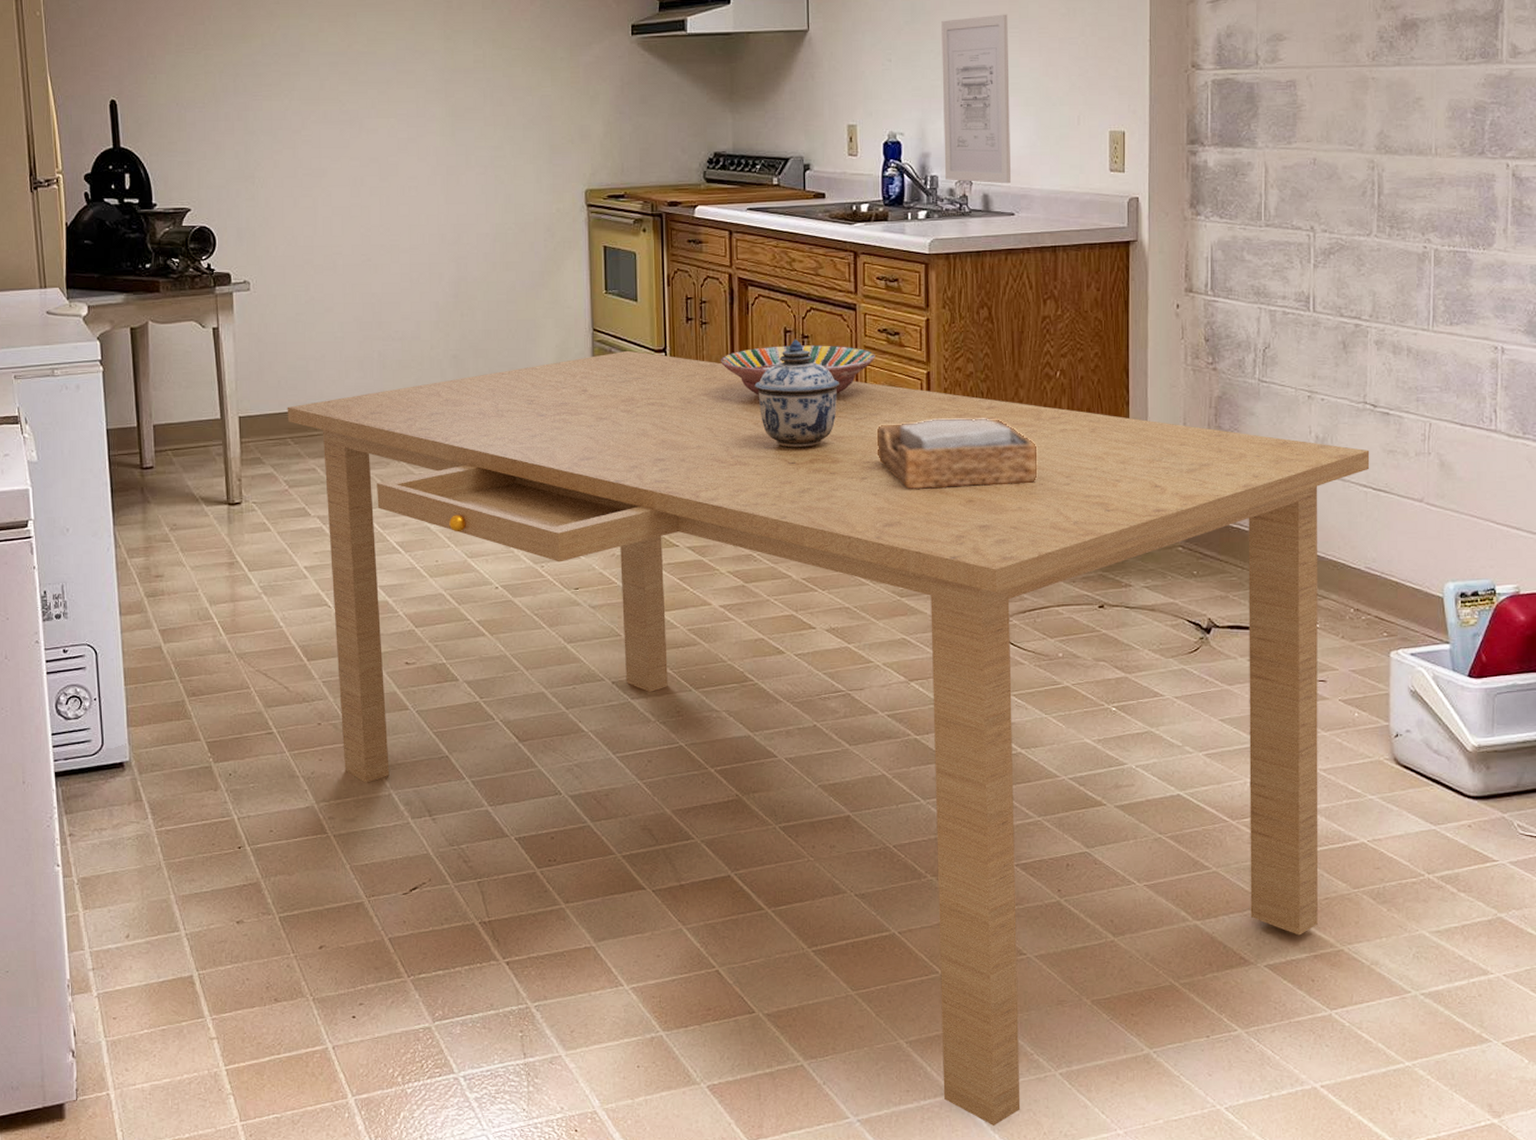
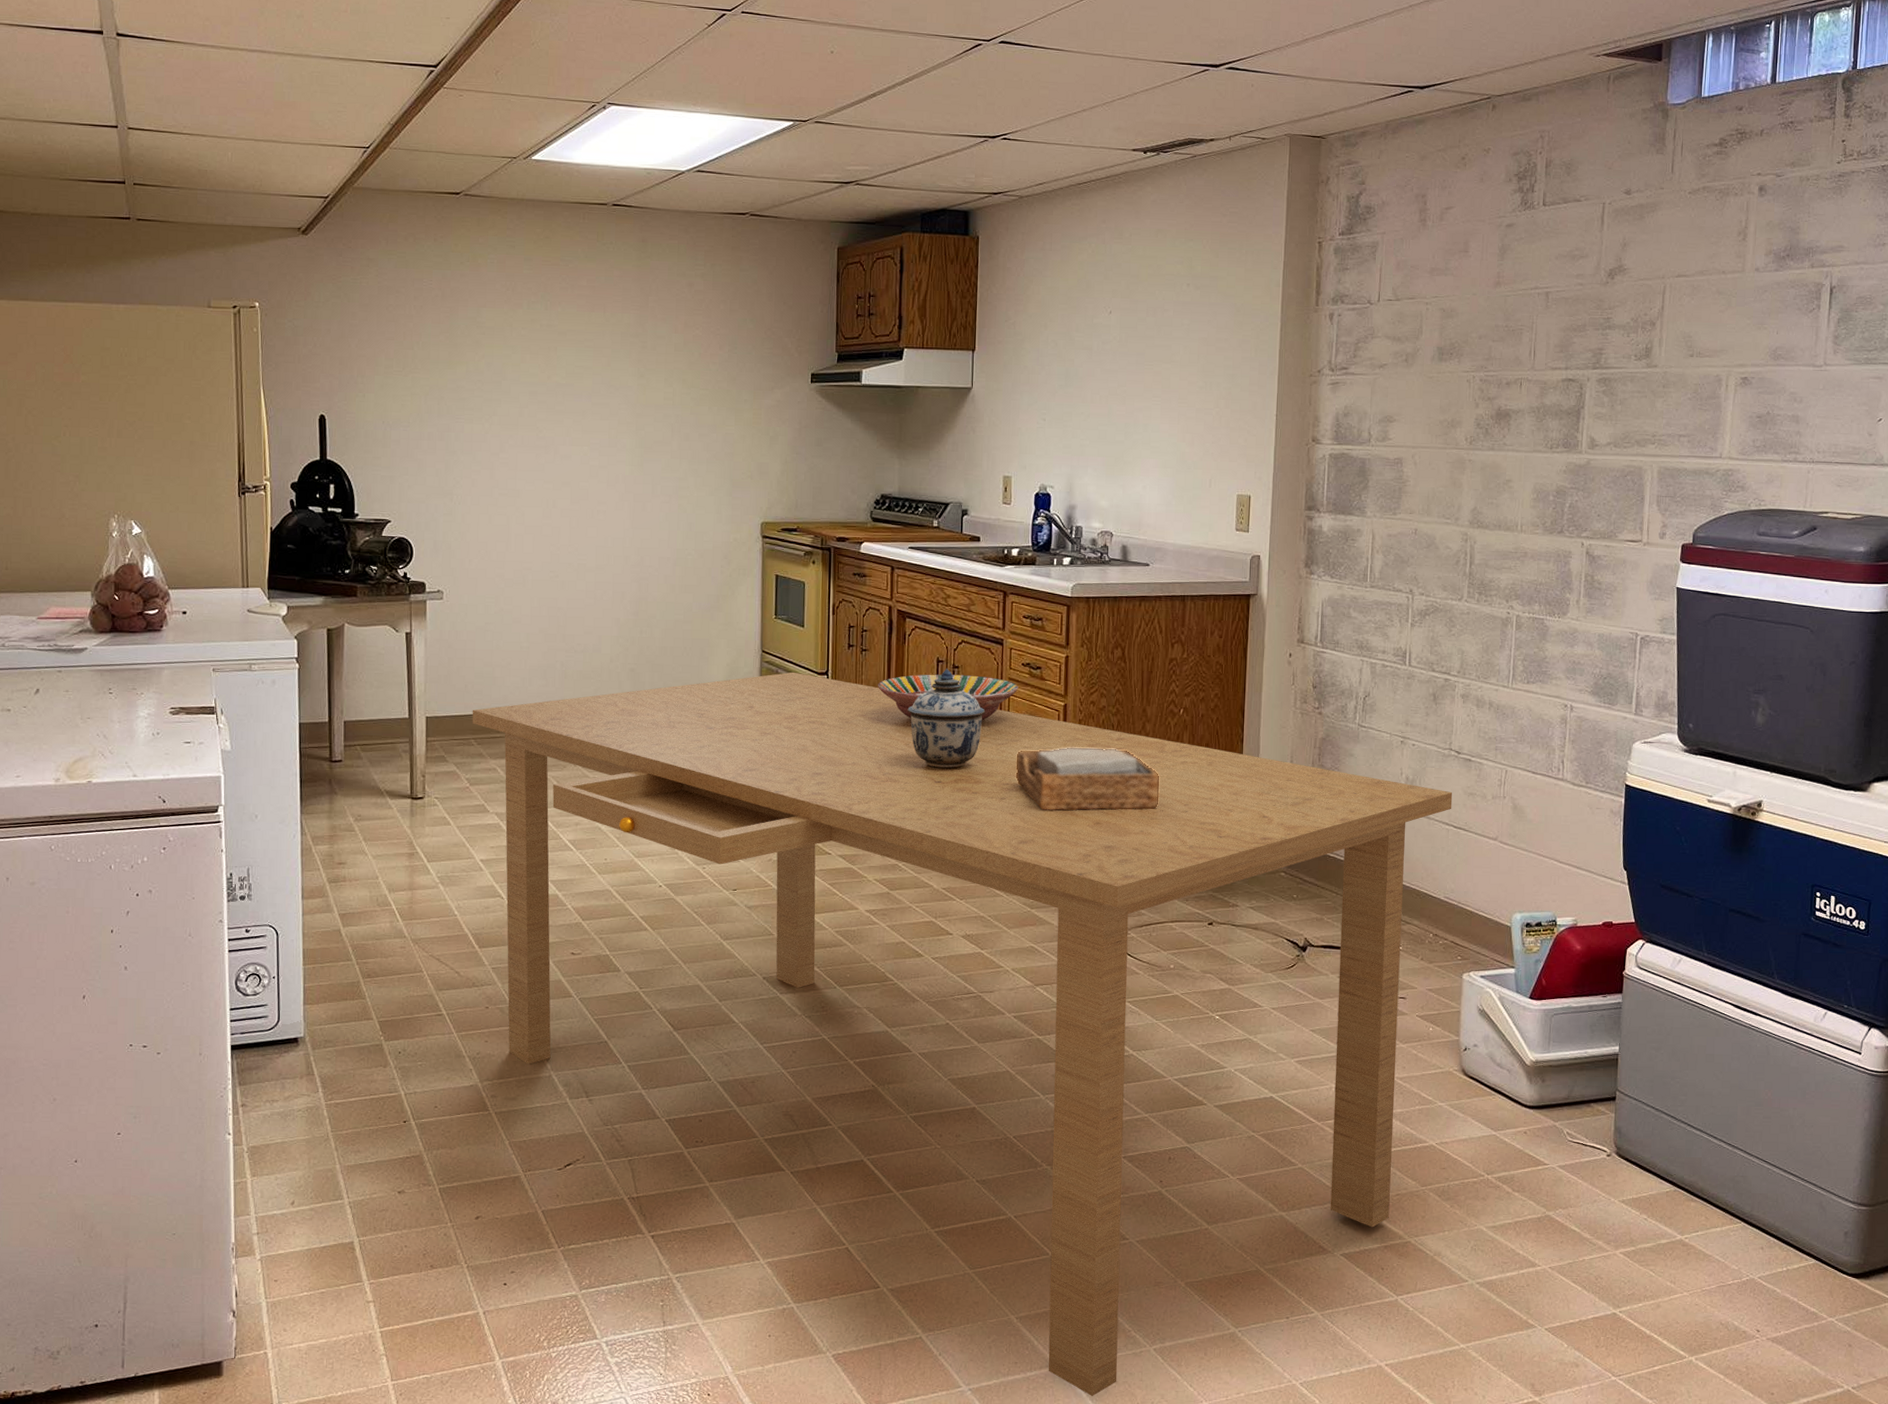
wall art: present [941,14,1011,184] -> none [1088,384,1152,537]

